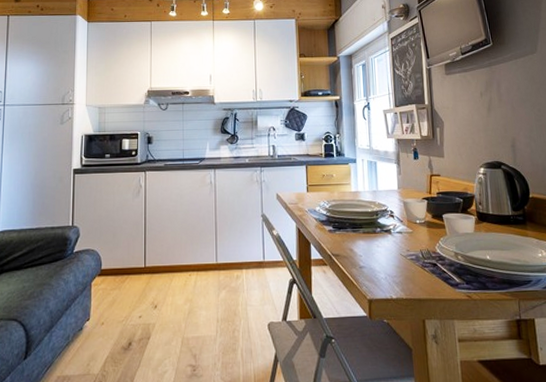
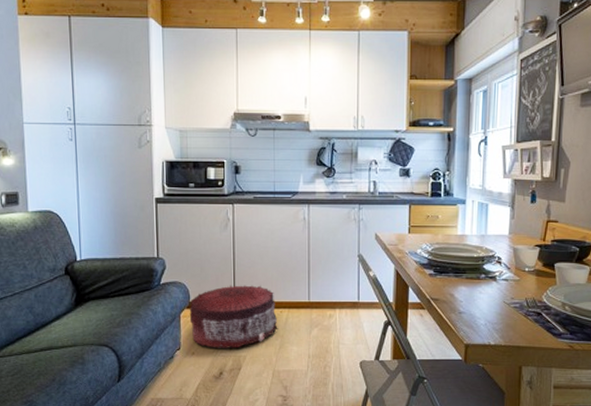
pouf: none [100,249,187,317] -> present [189,285,278,348]

